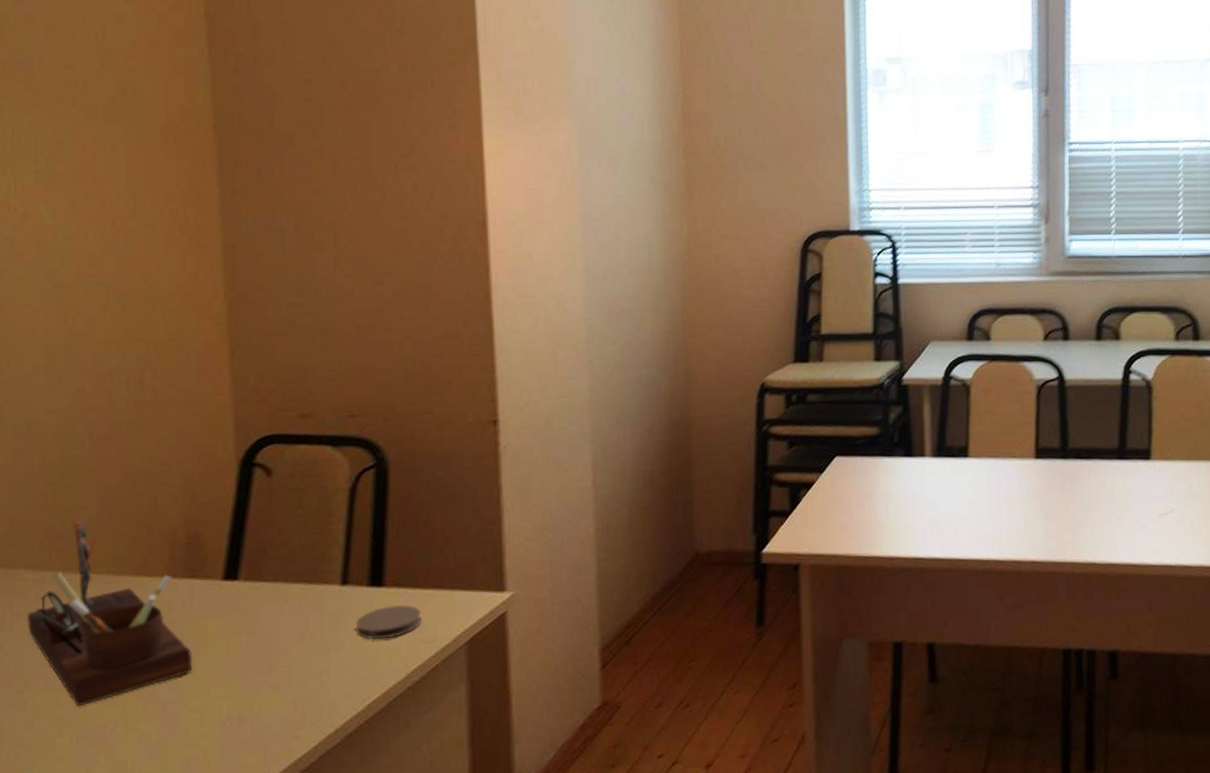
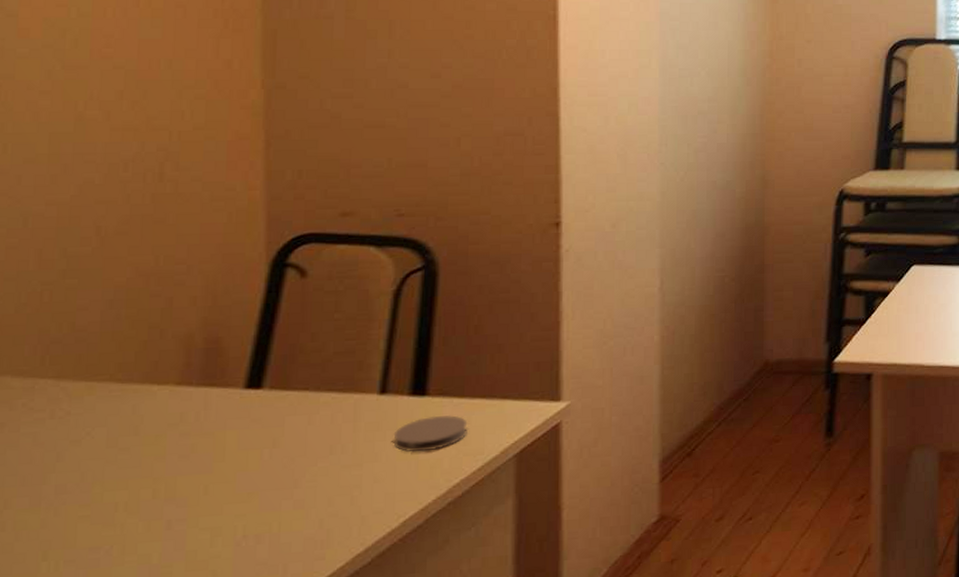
desk organizer: present [26,521,193,707] -> none [11,324,205,527]

